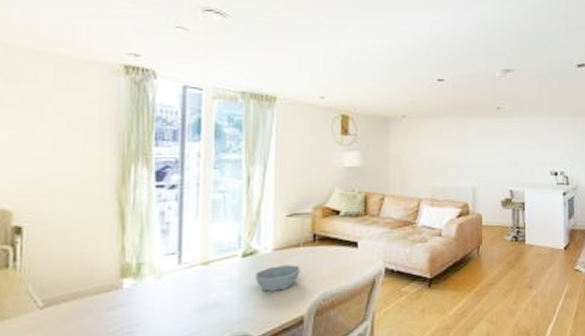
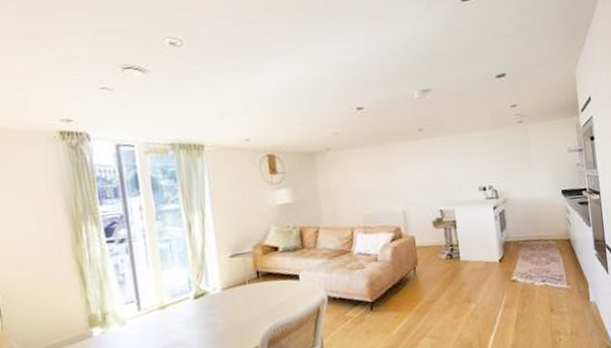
bowl: present [254,265,301,292] -> none [207,301,250,328]

